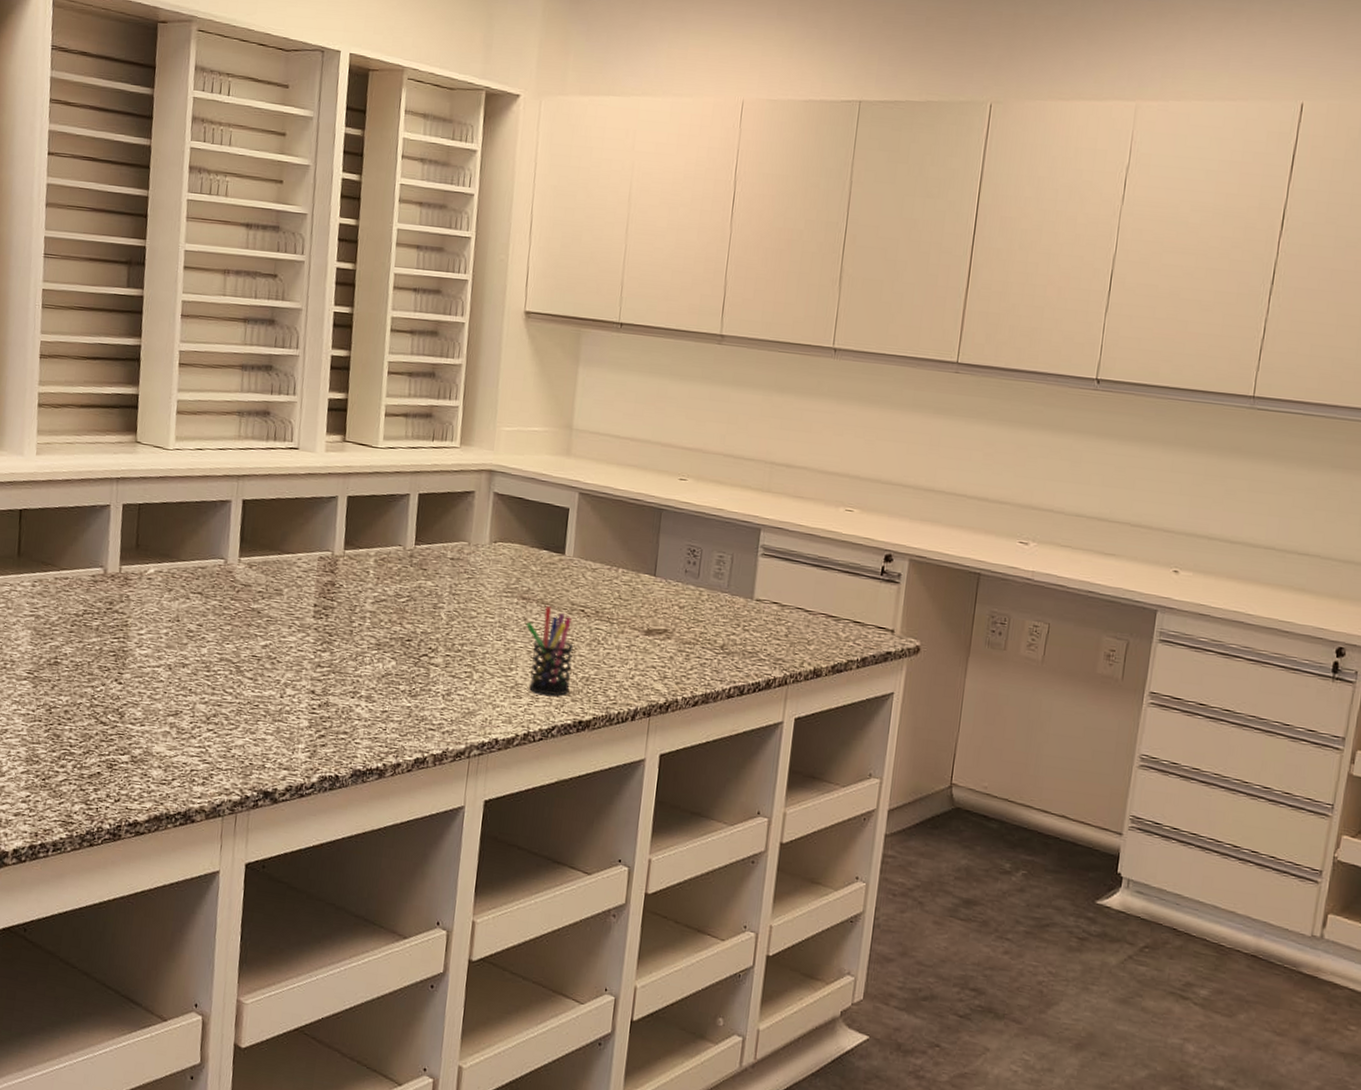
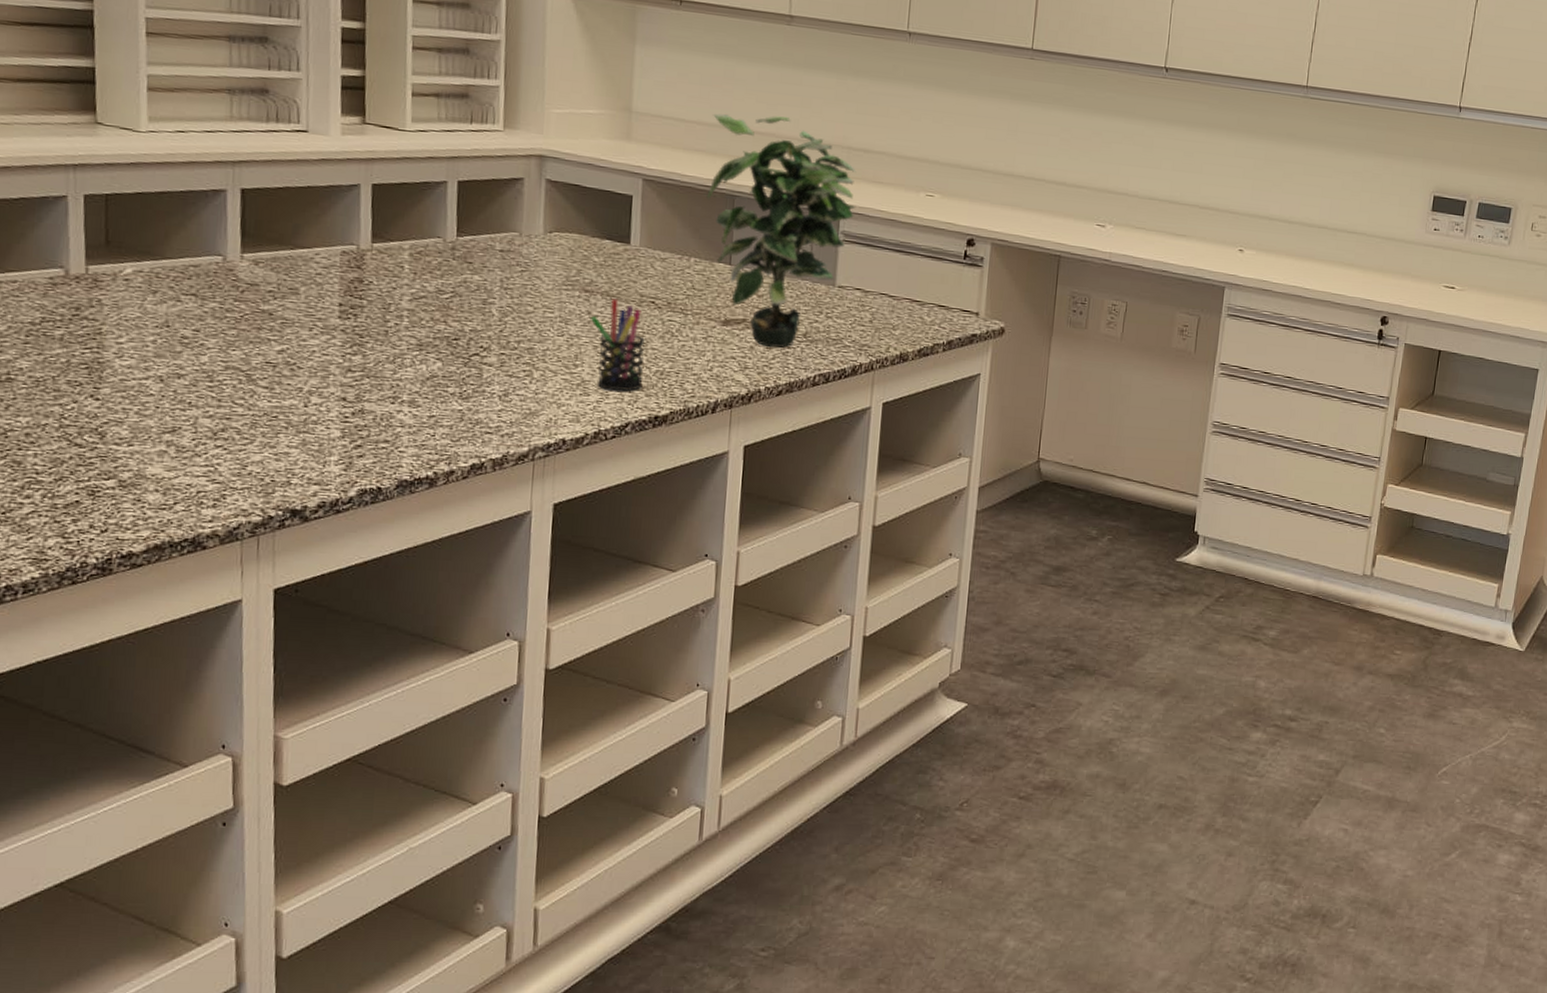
potted plant: none [636,430,778,659] -> present [706,113,856,348]

